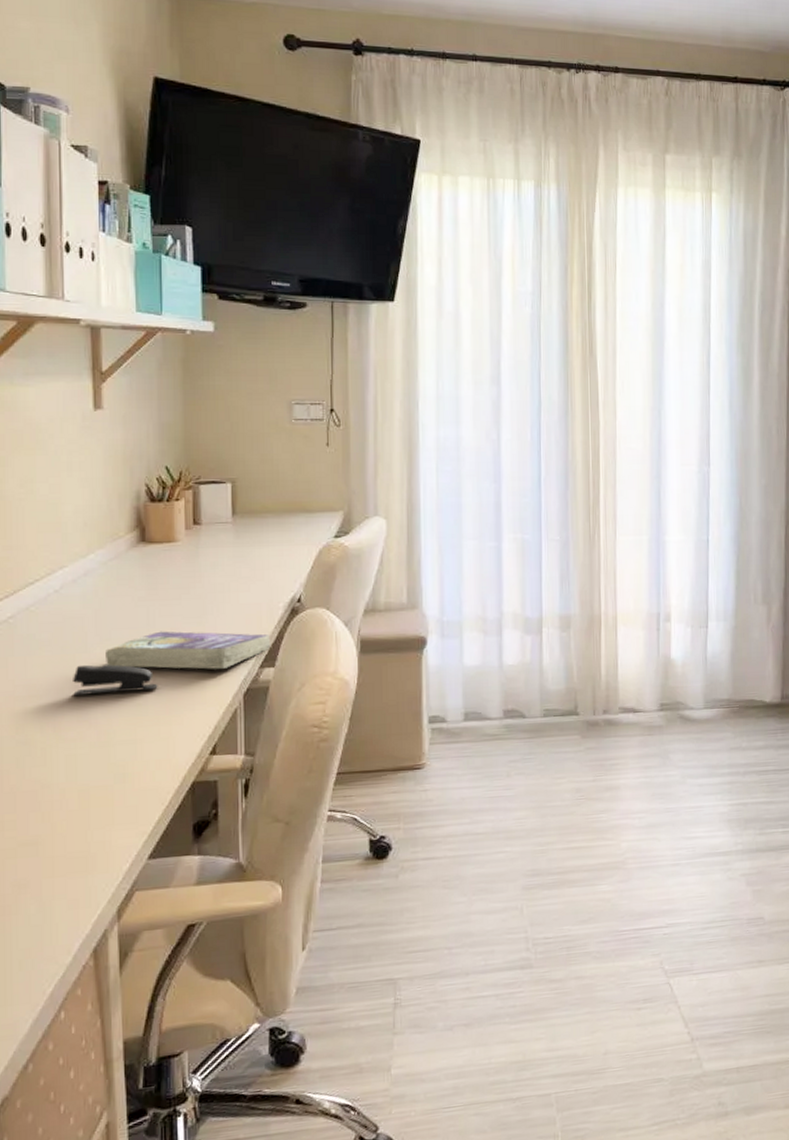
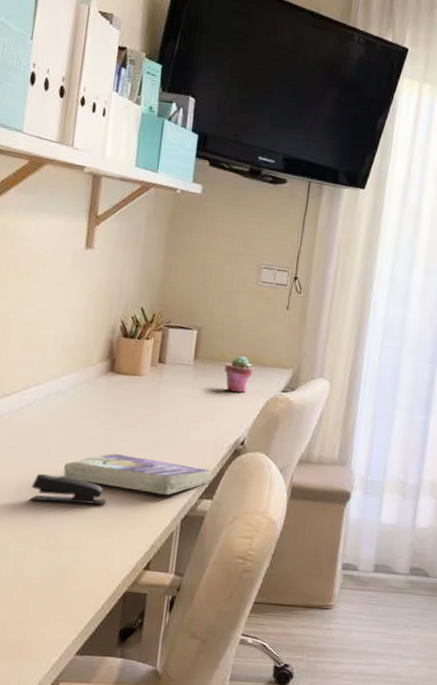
potted succulent: none [267,505,300,545] -> present [224,356,254,393]

